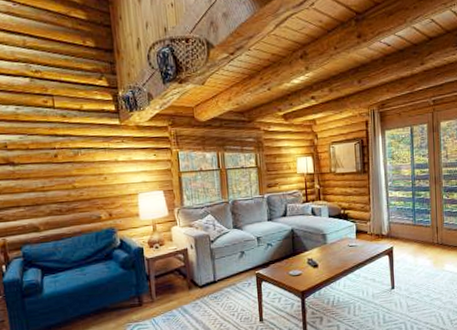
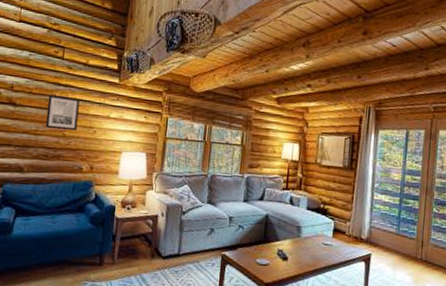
wall art: none [48,147,87,183] -> present [45,94,80,131]

